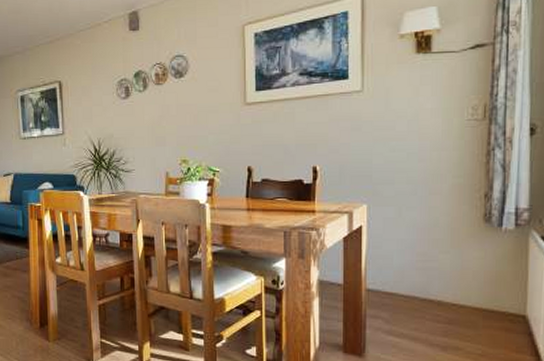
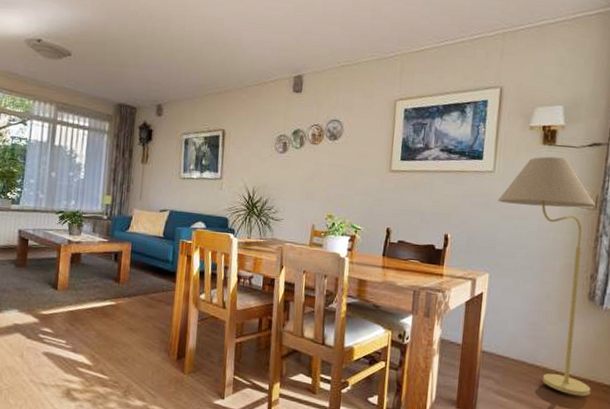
floor lamp: none [369,66,495,329] -> present [497,156,596,397]

